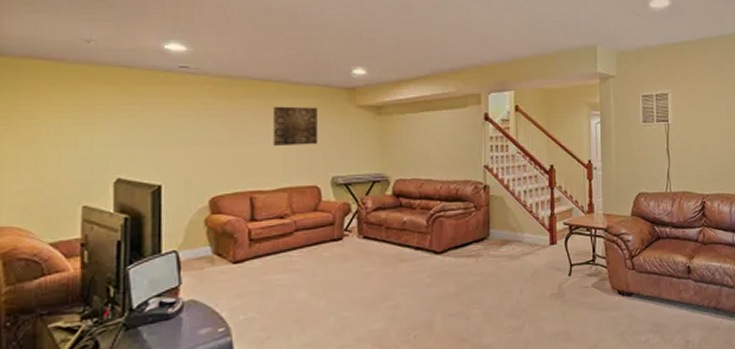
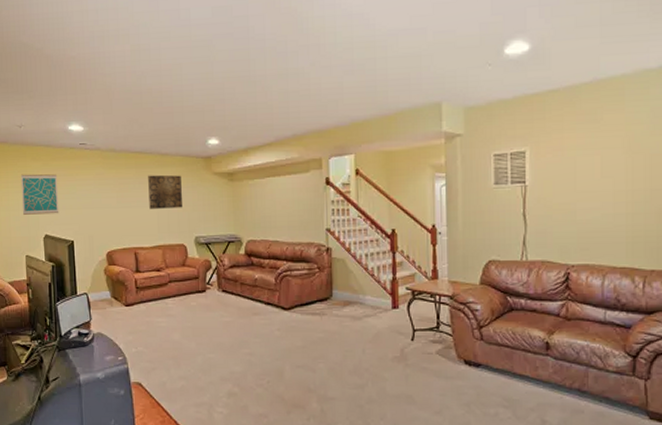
wall art: none [82,101,143,153] -> present [20,174,59,215]

